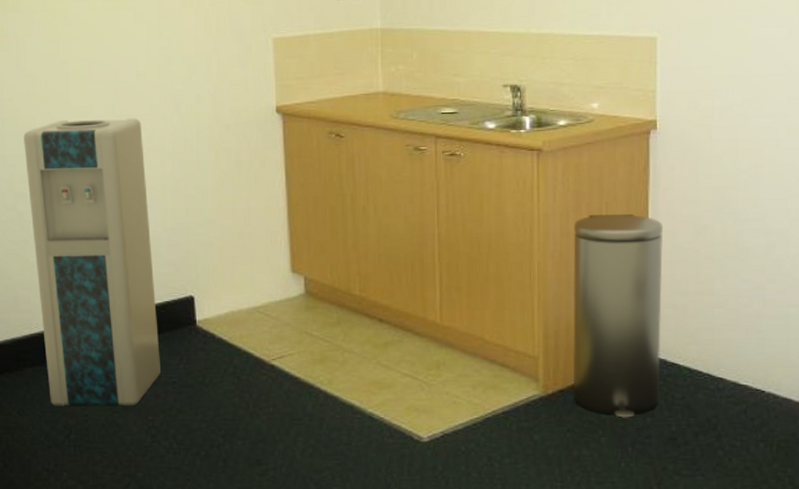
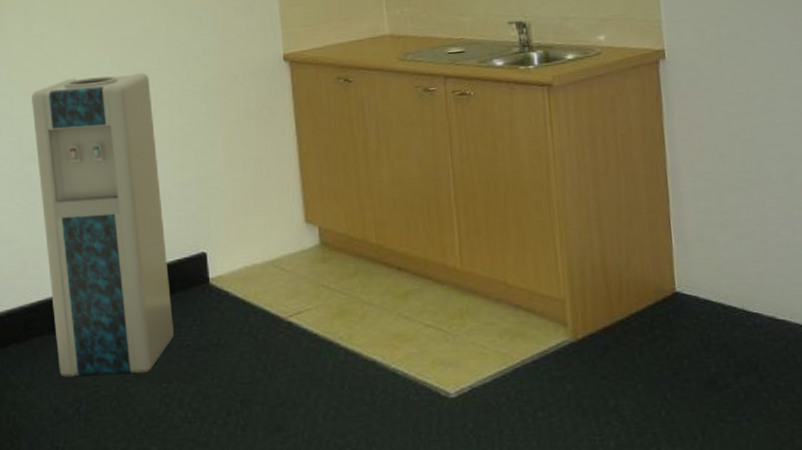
pedal bin: present [572,214,664,419] -> none [590,146,695,363]

